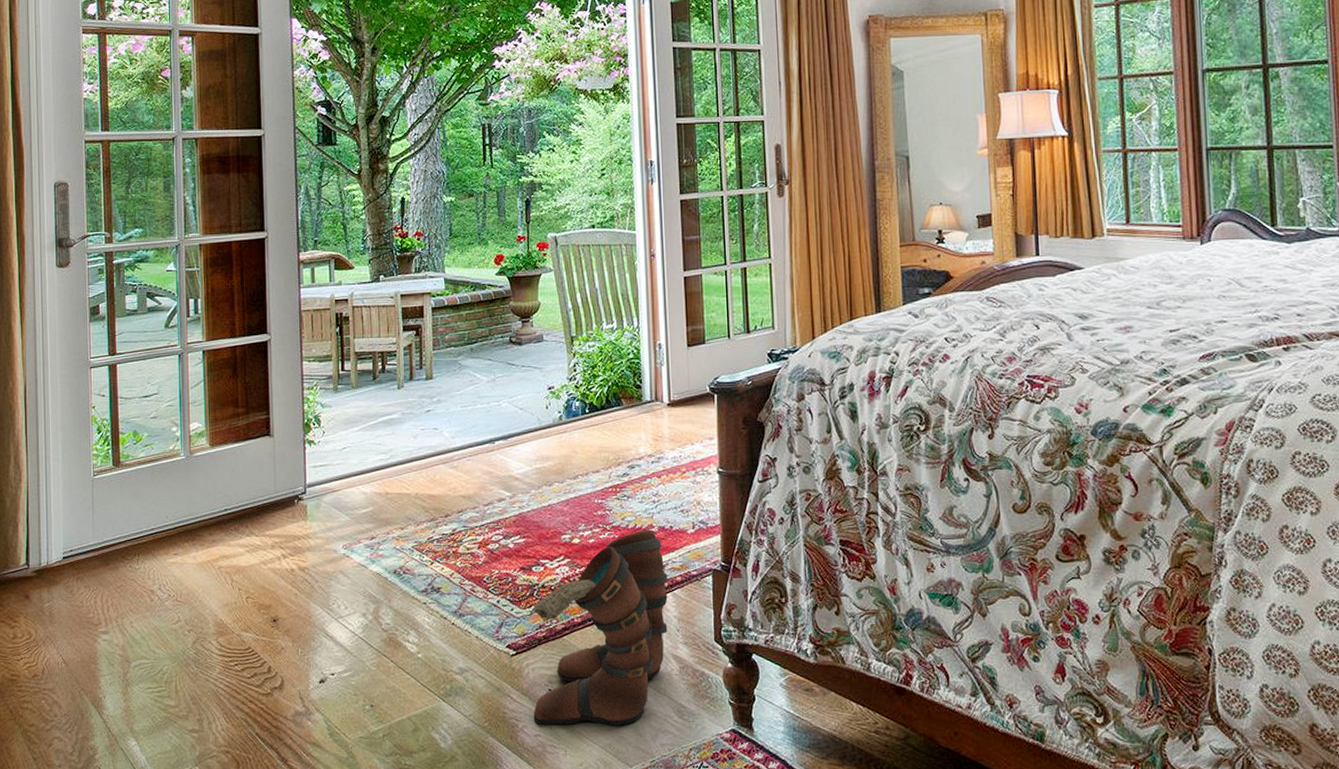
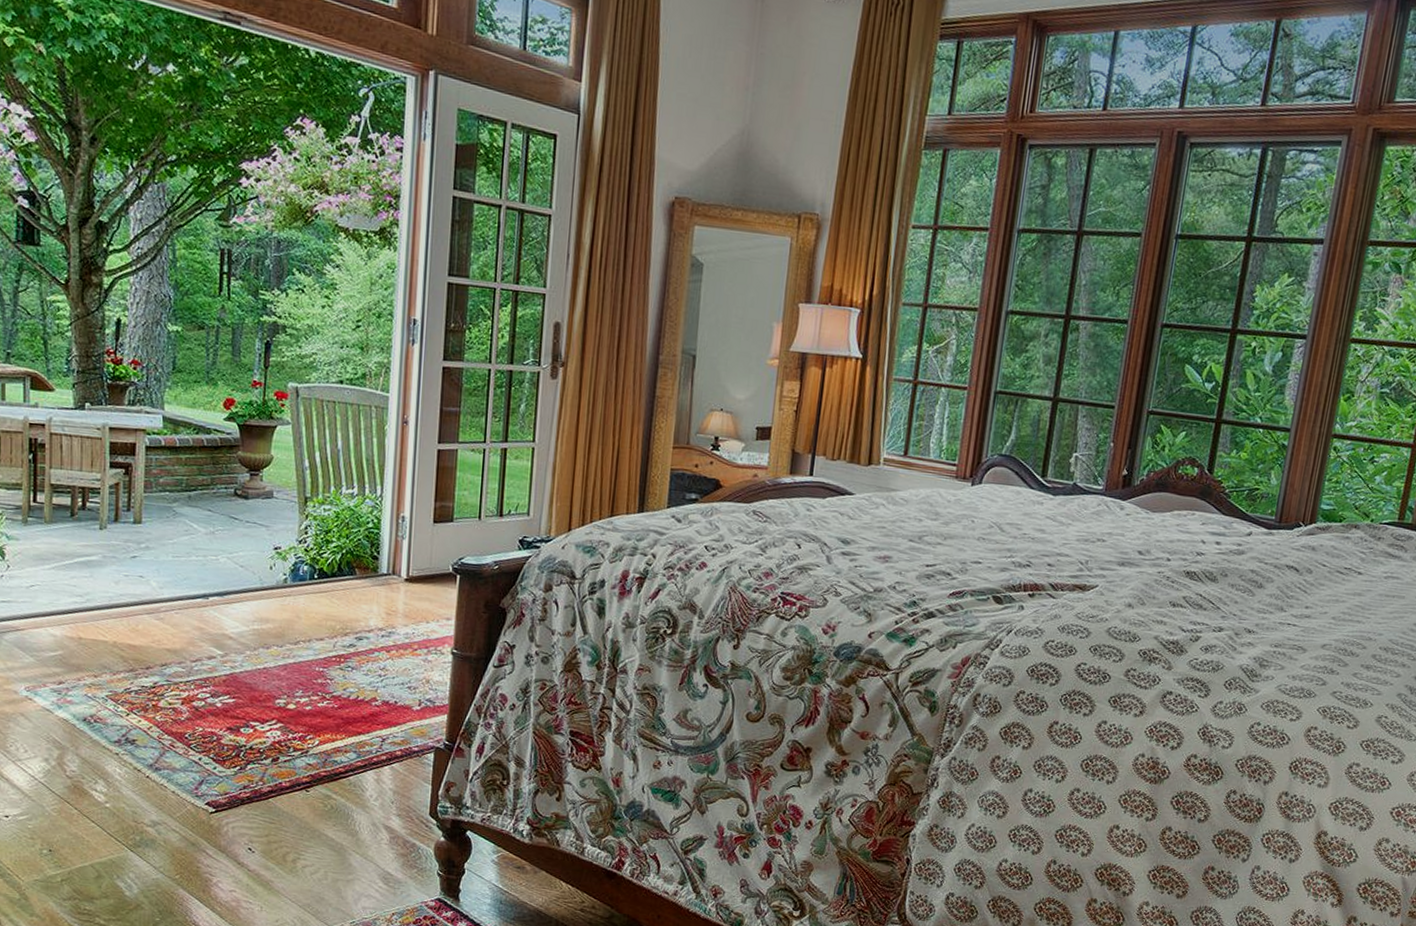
boots: present [533,529,668,726] -> none [229,702,387,888]

